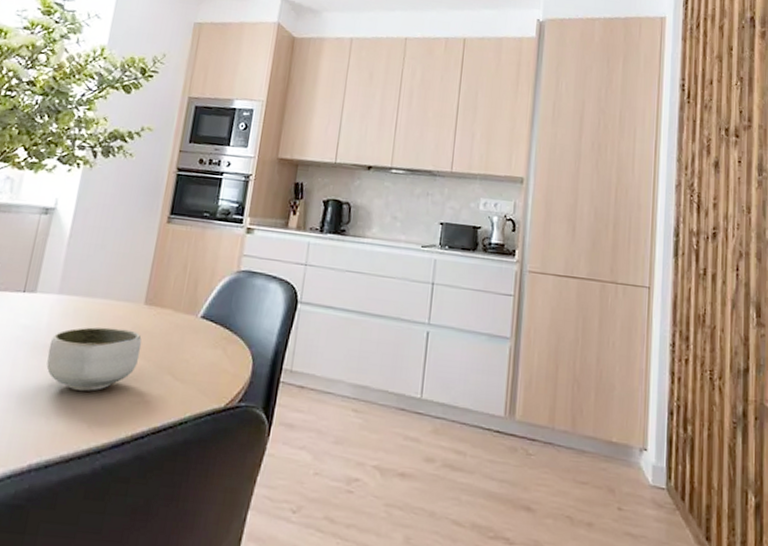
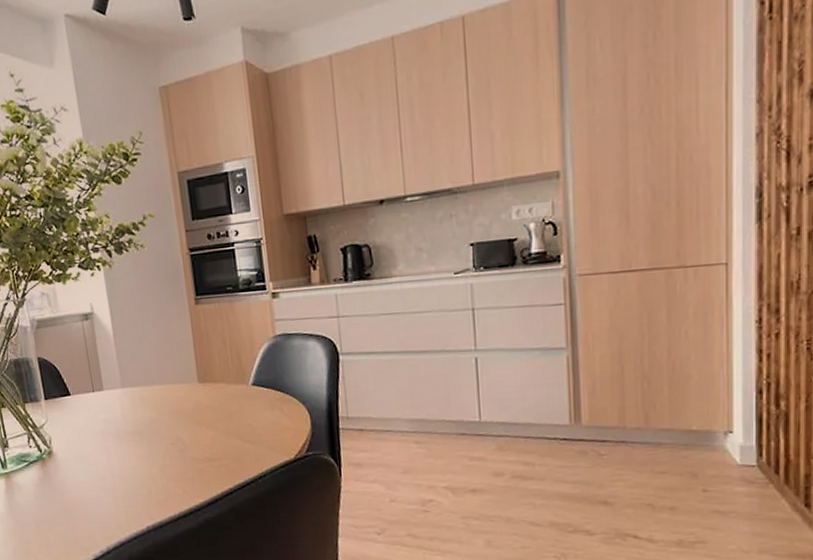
bowl: present [46,326,142,391] -> none [129,407,209,464]

